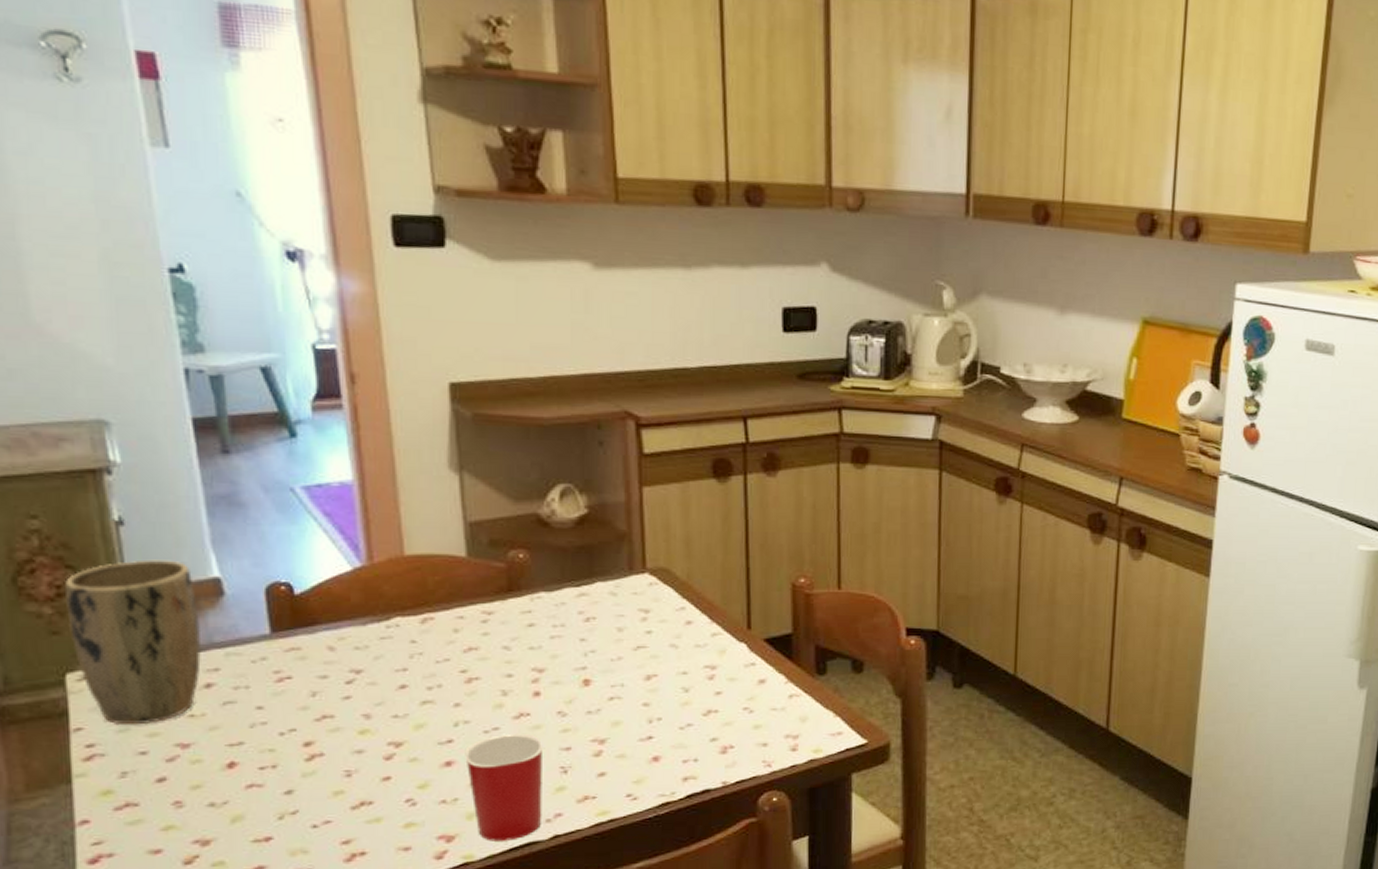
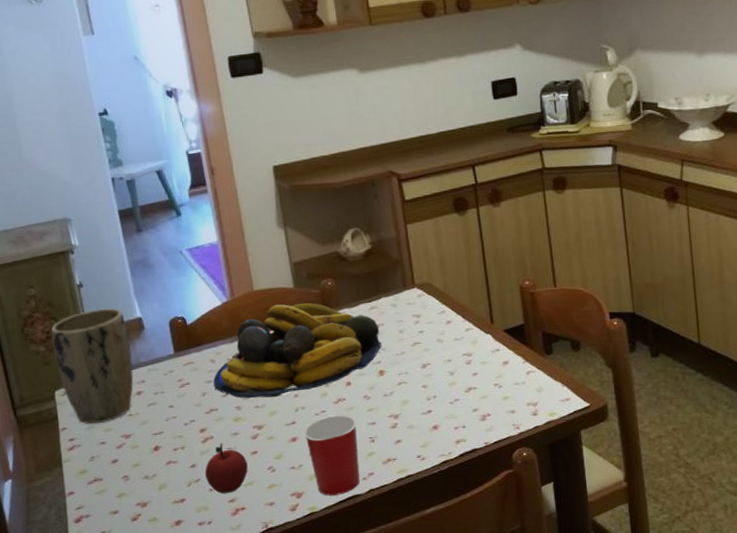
apple: none [306,763,375,833] -> present [204,443,248,494]
fruit bowl: none [329,578,591,705] -> present [213,303,382,399]

